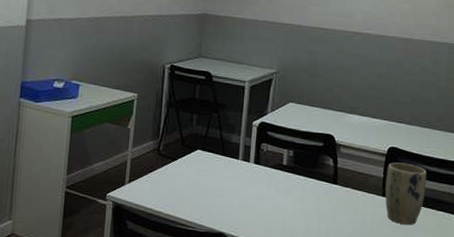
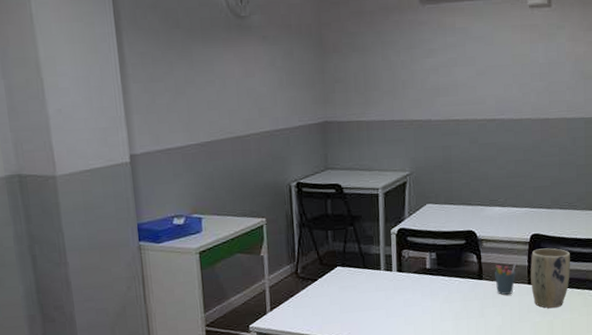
pen holder: none [349,172,372,203] -> present [495,262,516,295]

